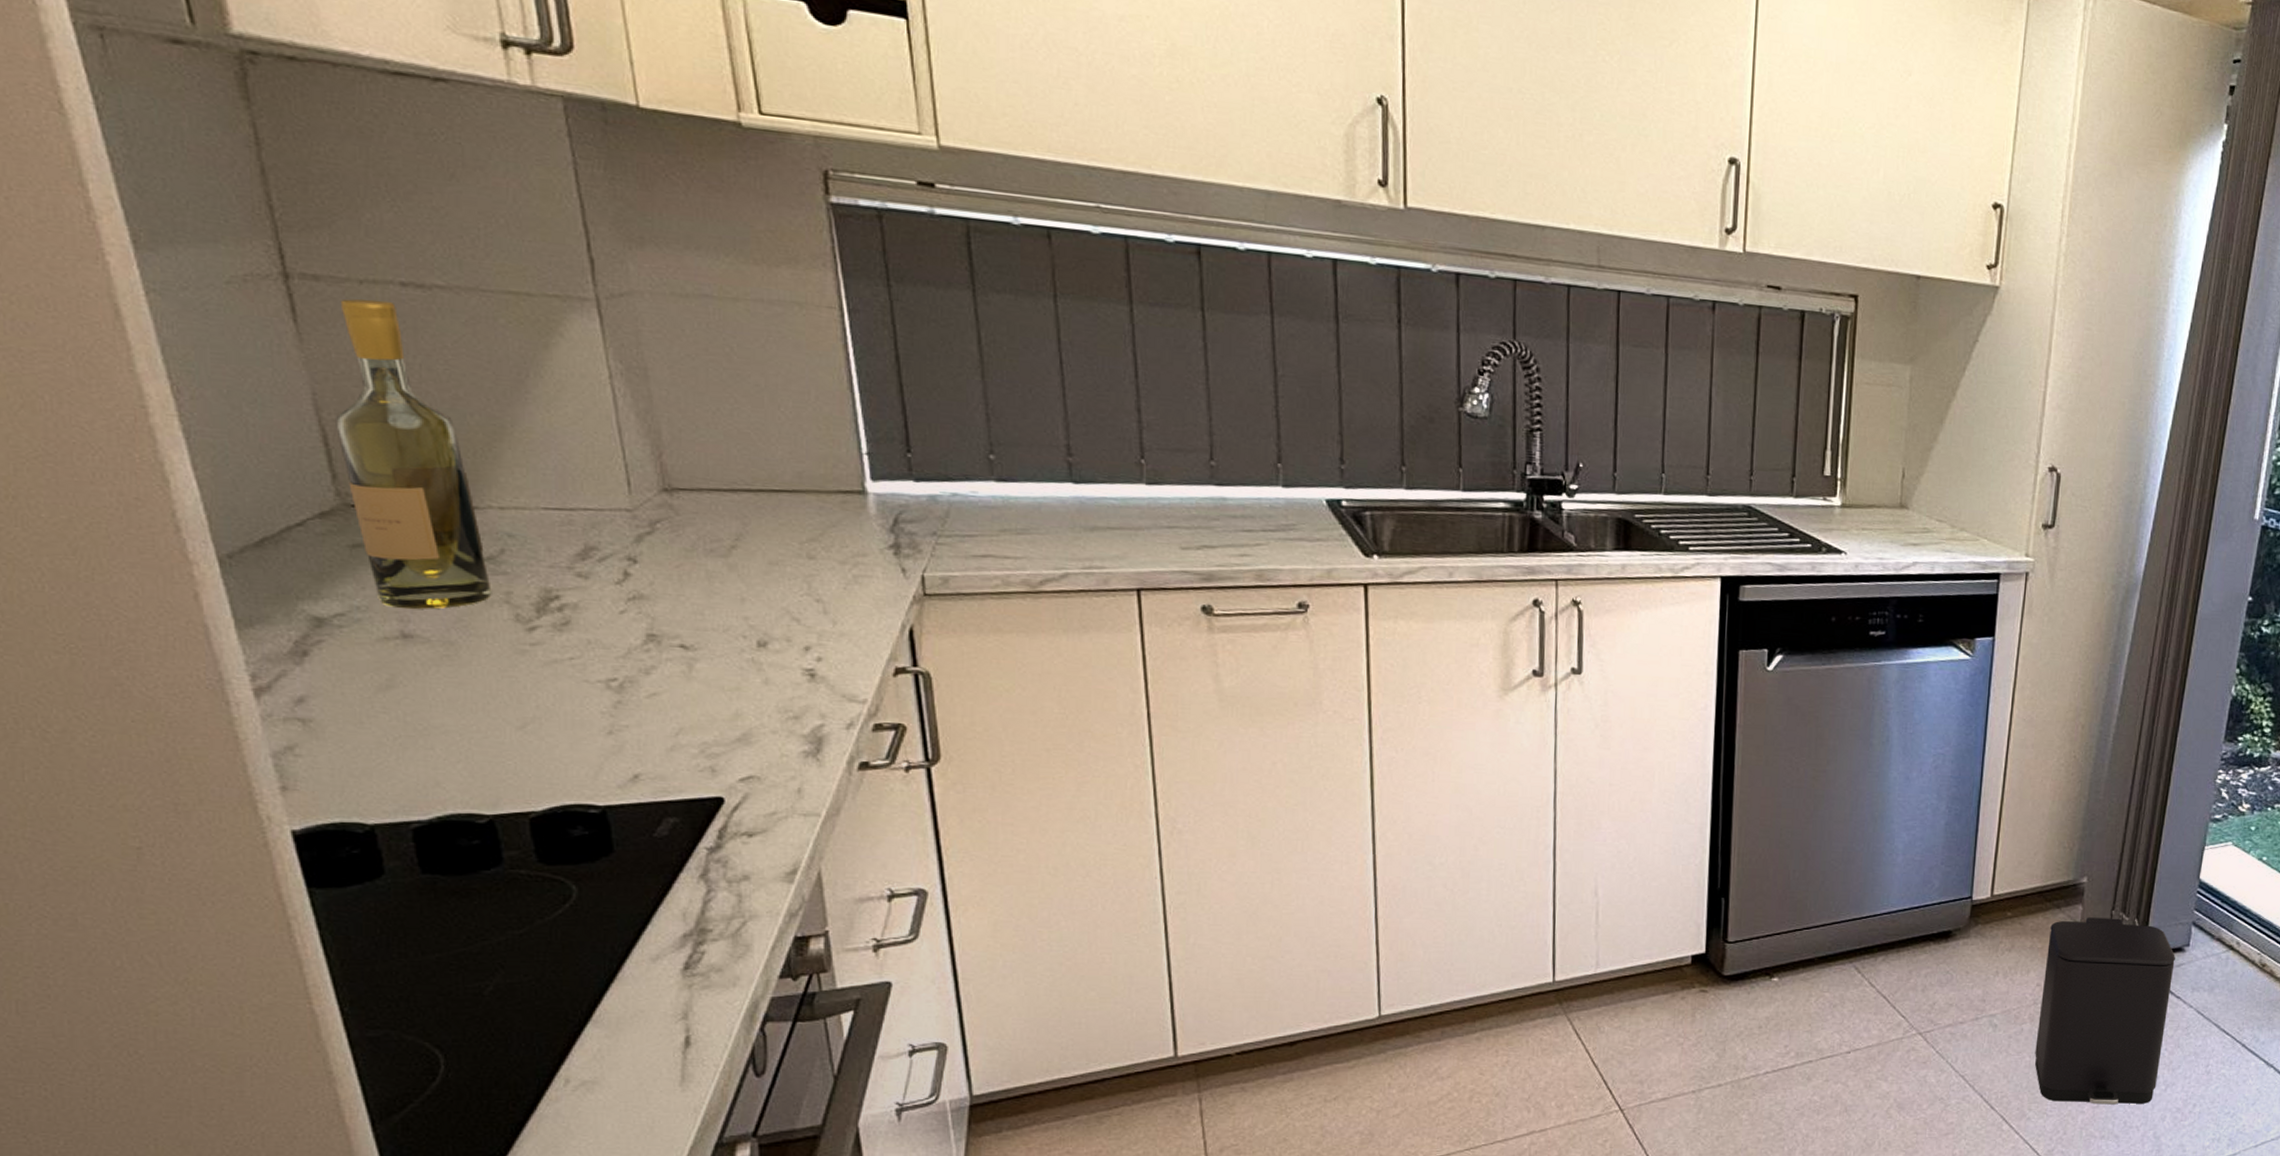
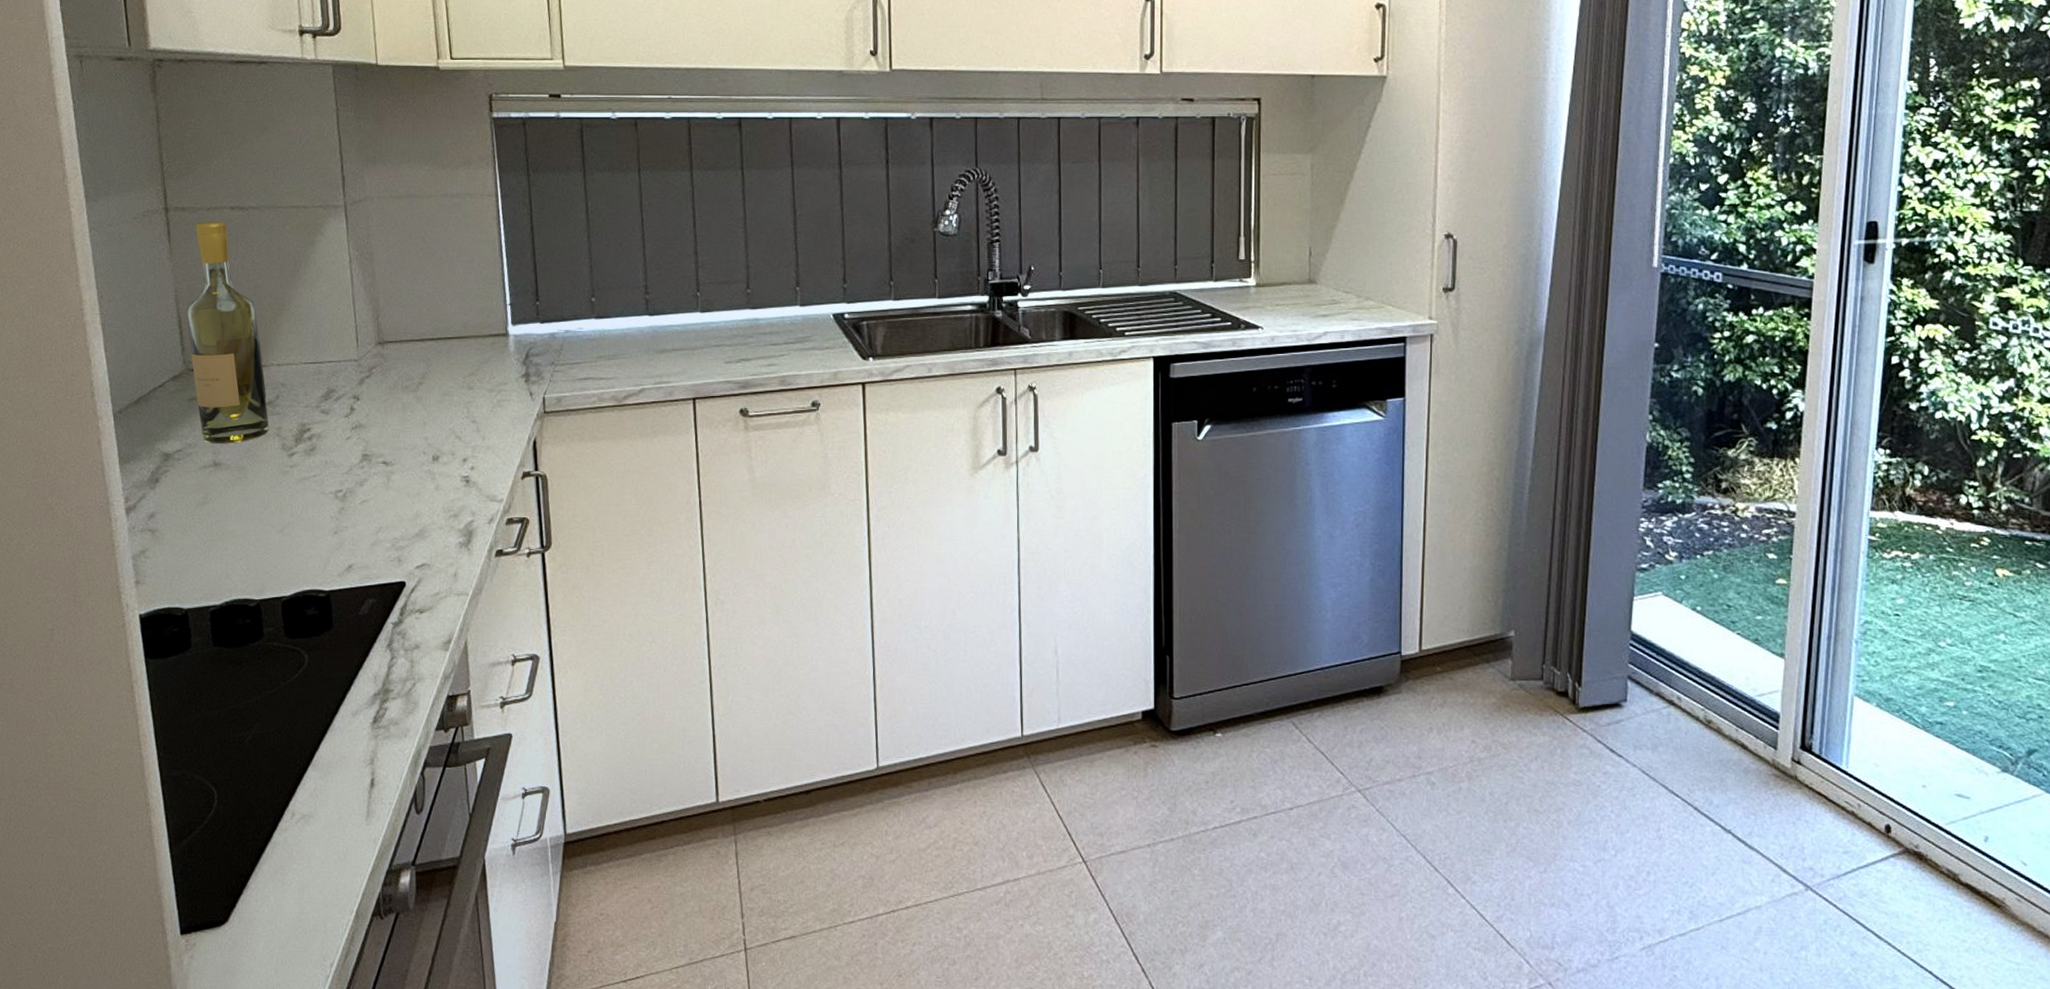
pedal bin: present [2035,917,2175,1105] -> none [1475,672,1613,870]

